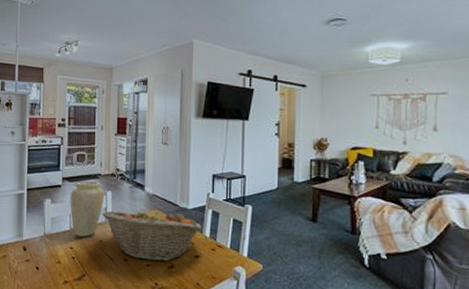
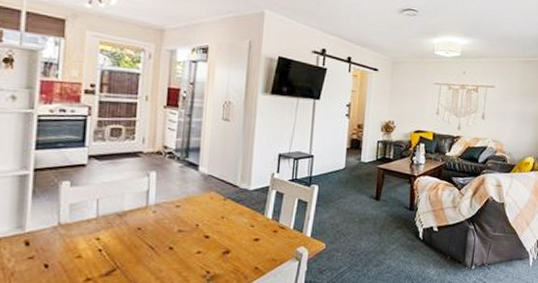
vase: present [70,181,105,237] -> none [98,159,148,225]
fruit basket: present [102,208,202,262] -> none [143,190,264,247]

